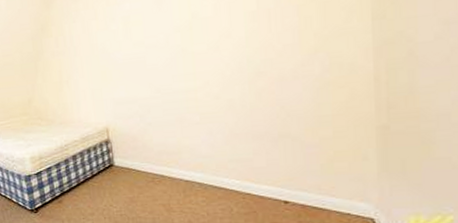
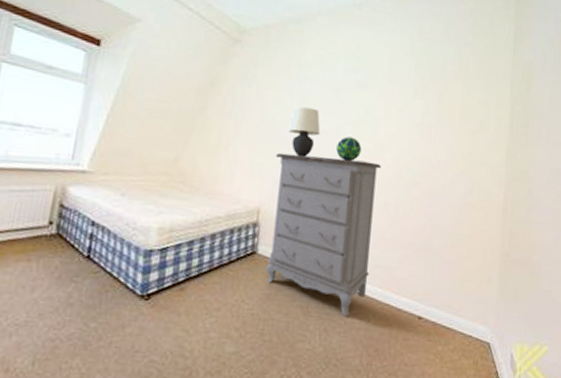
dresser: none [113,63,225,209] -> present [266,152,382,317]
table lamp: none [118,26,150,75] -> present [289,106,320,157]
decorative sphere: none [168,44,195,68] -> present [336,136,362,161]

